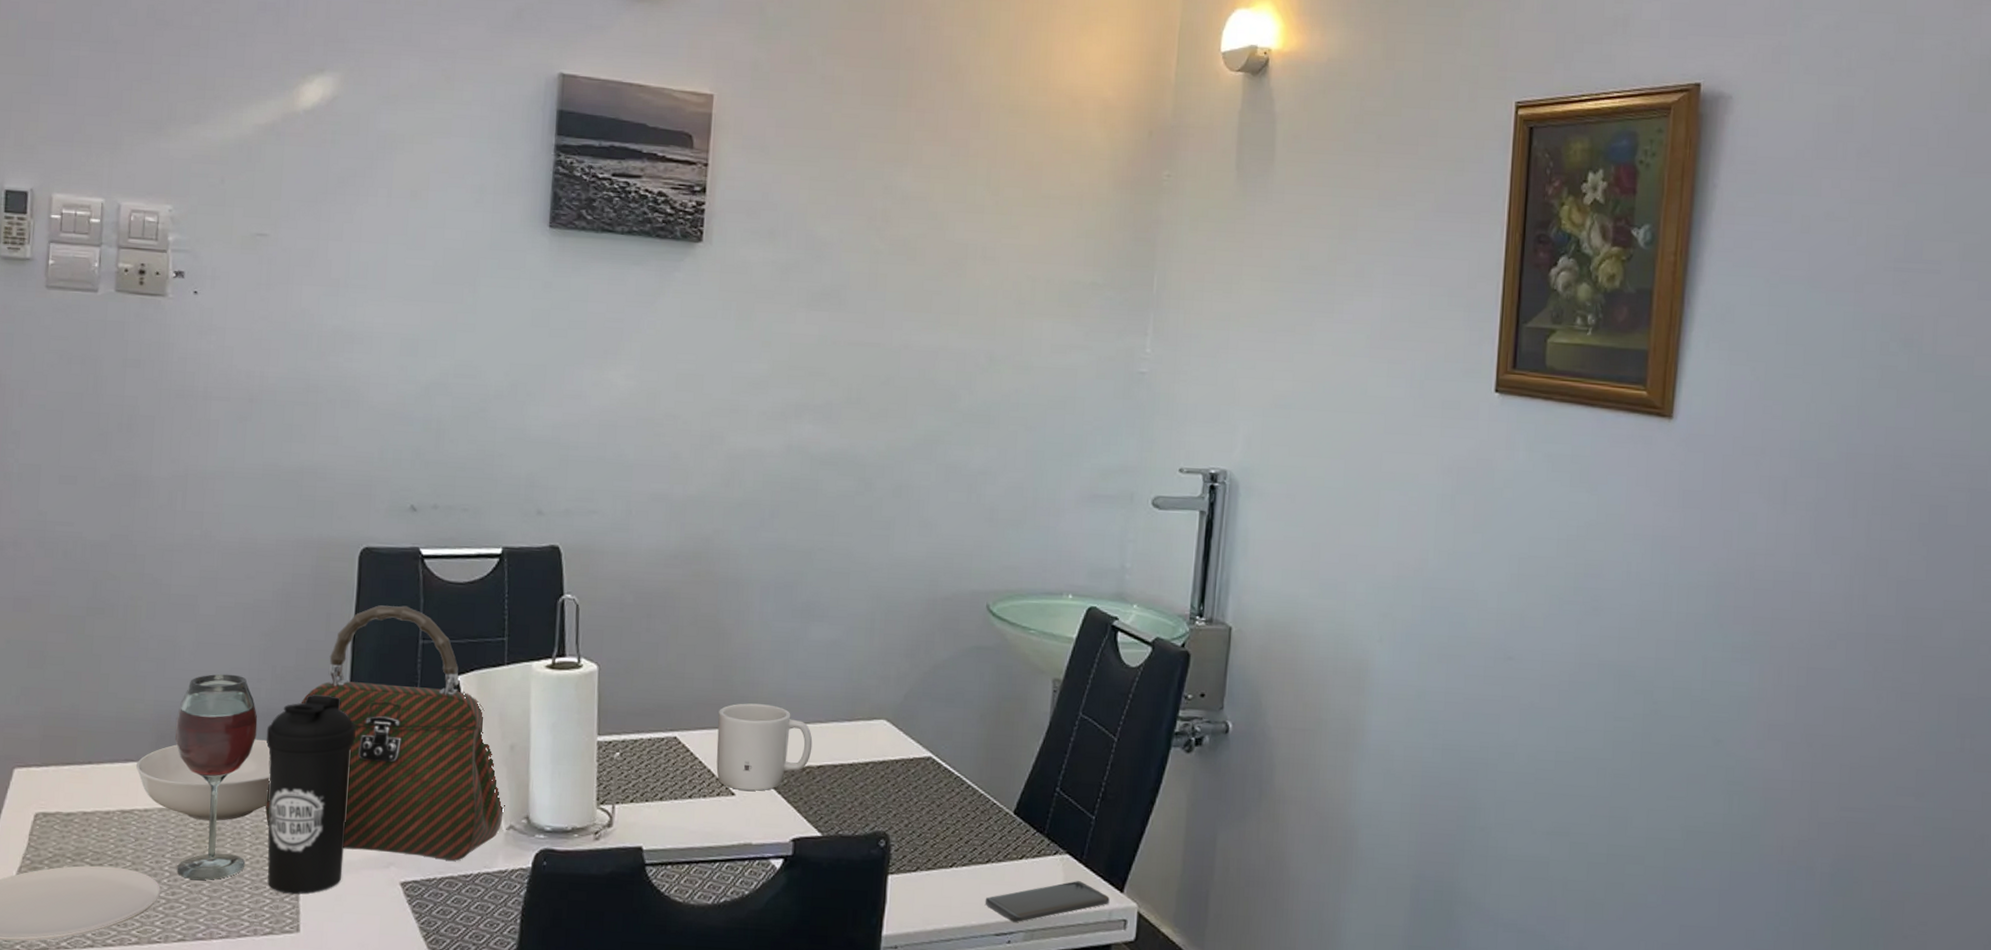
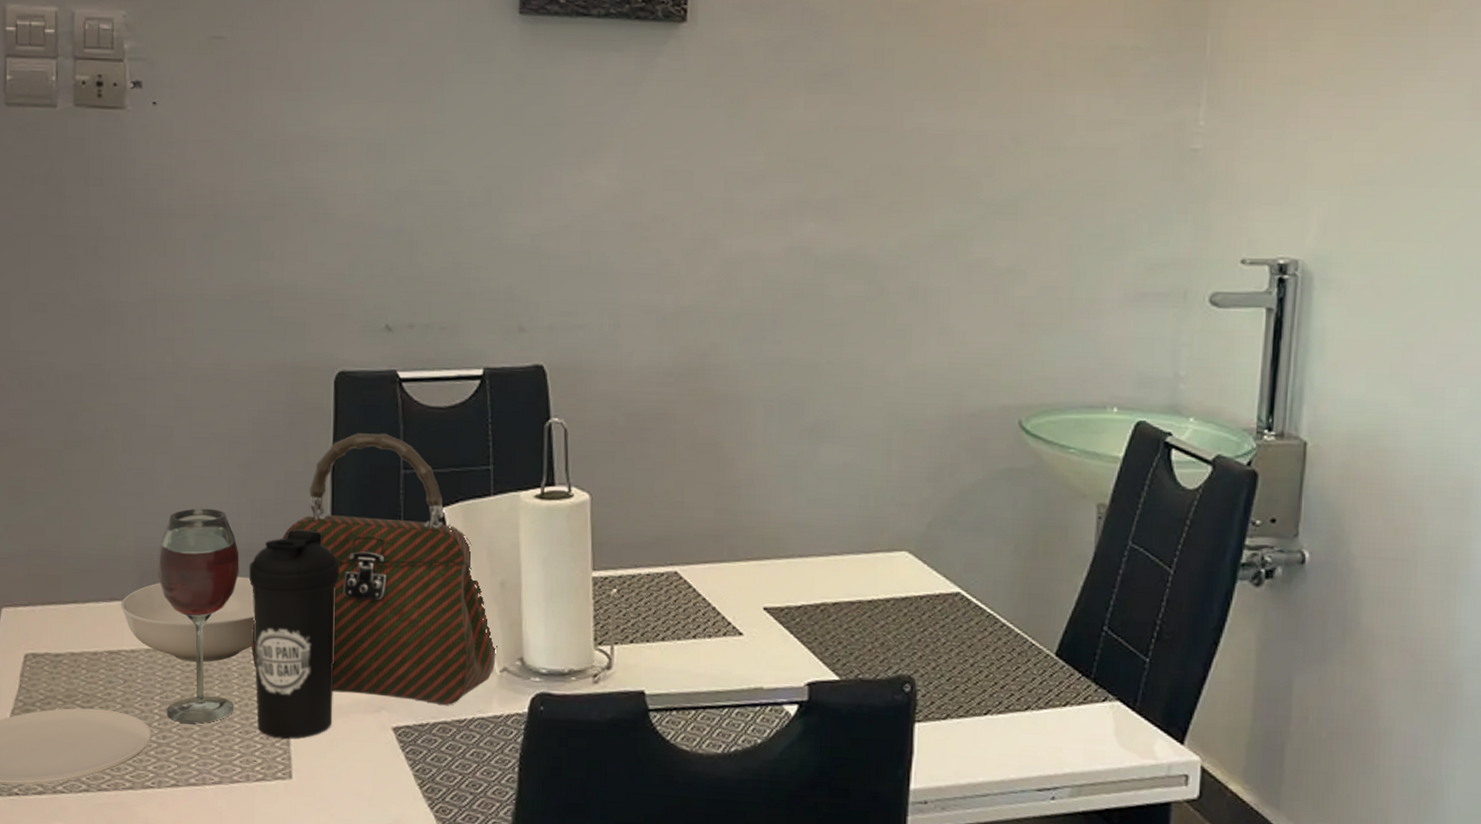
mug: present [716,703,813,791] -> none [721,534,827,631]
smartphone: present [985,881,1110,922] -> none [1024,731,1168,776]

